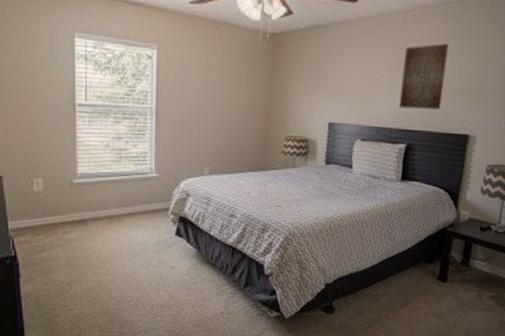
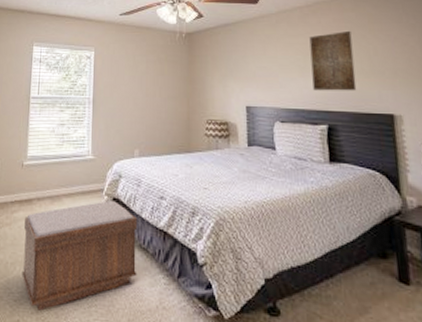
bench: none [80,220,206,323] -> present [22,201,138,311]

